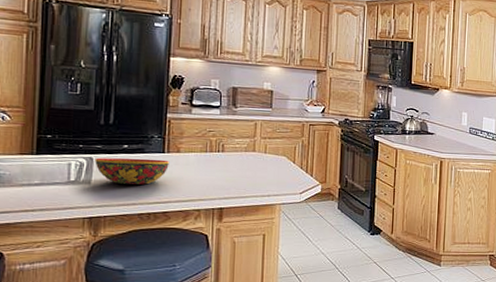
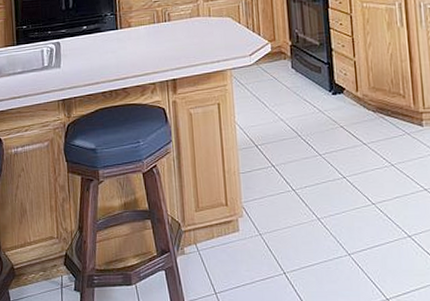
bowl: present [95,157,169,185] -> none [61,36,123,65]

